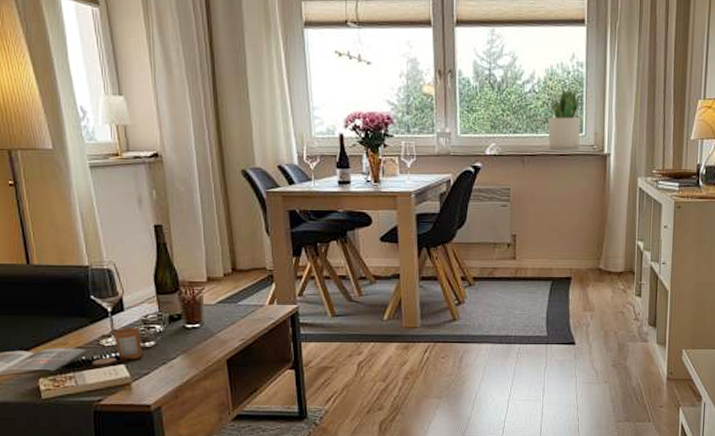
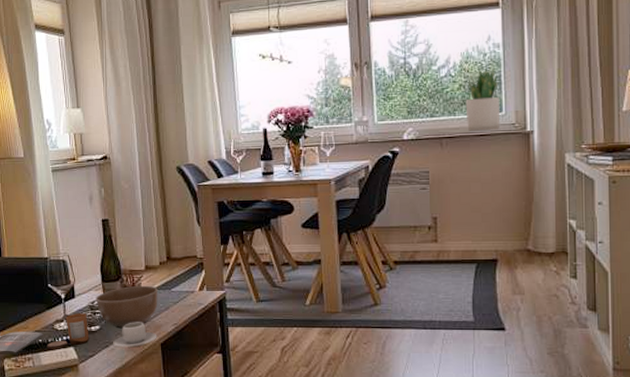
bowl: none [149,298,223,344] -> present [95,285,158,329]
teacup: none [171,337,223,364] -> present [113,322,157,348]

